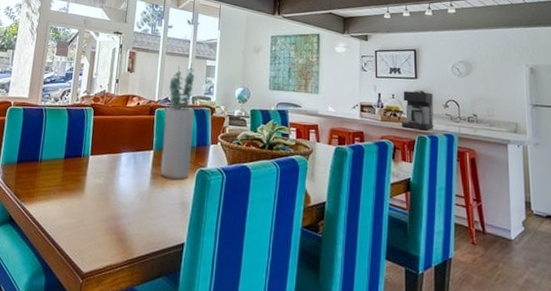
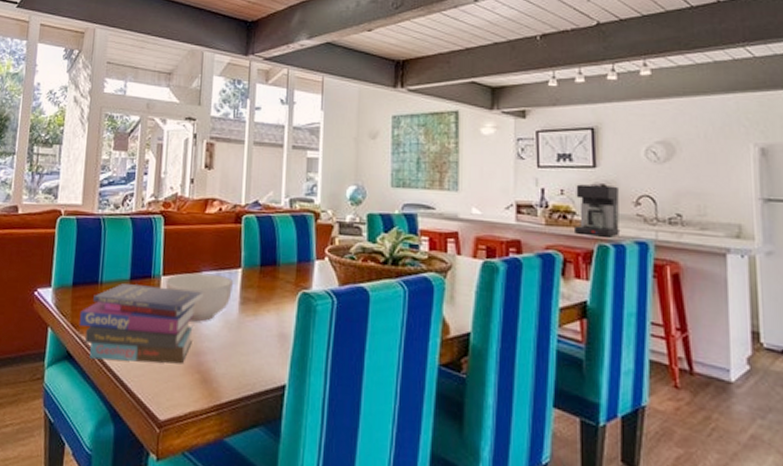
books: none [20,161,123,226] -> present [79,283,204,364]
bowl: none [92,153,146,192] -> present [165,272,233,322]
vase: present [160,63,195,180] -> none [251,155,293,305]

